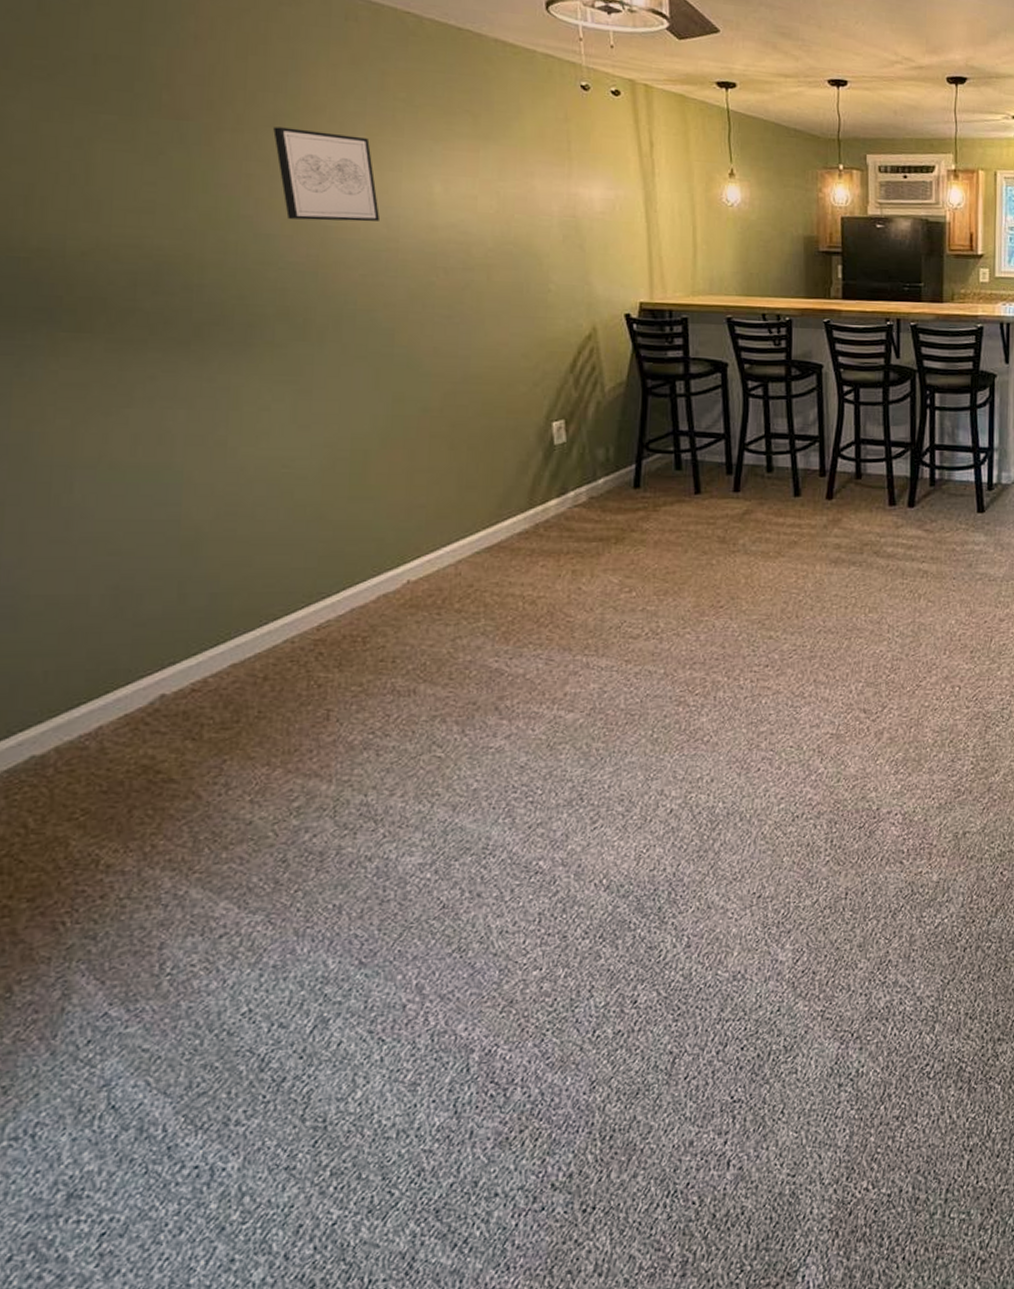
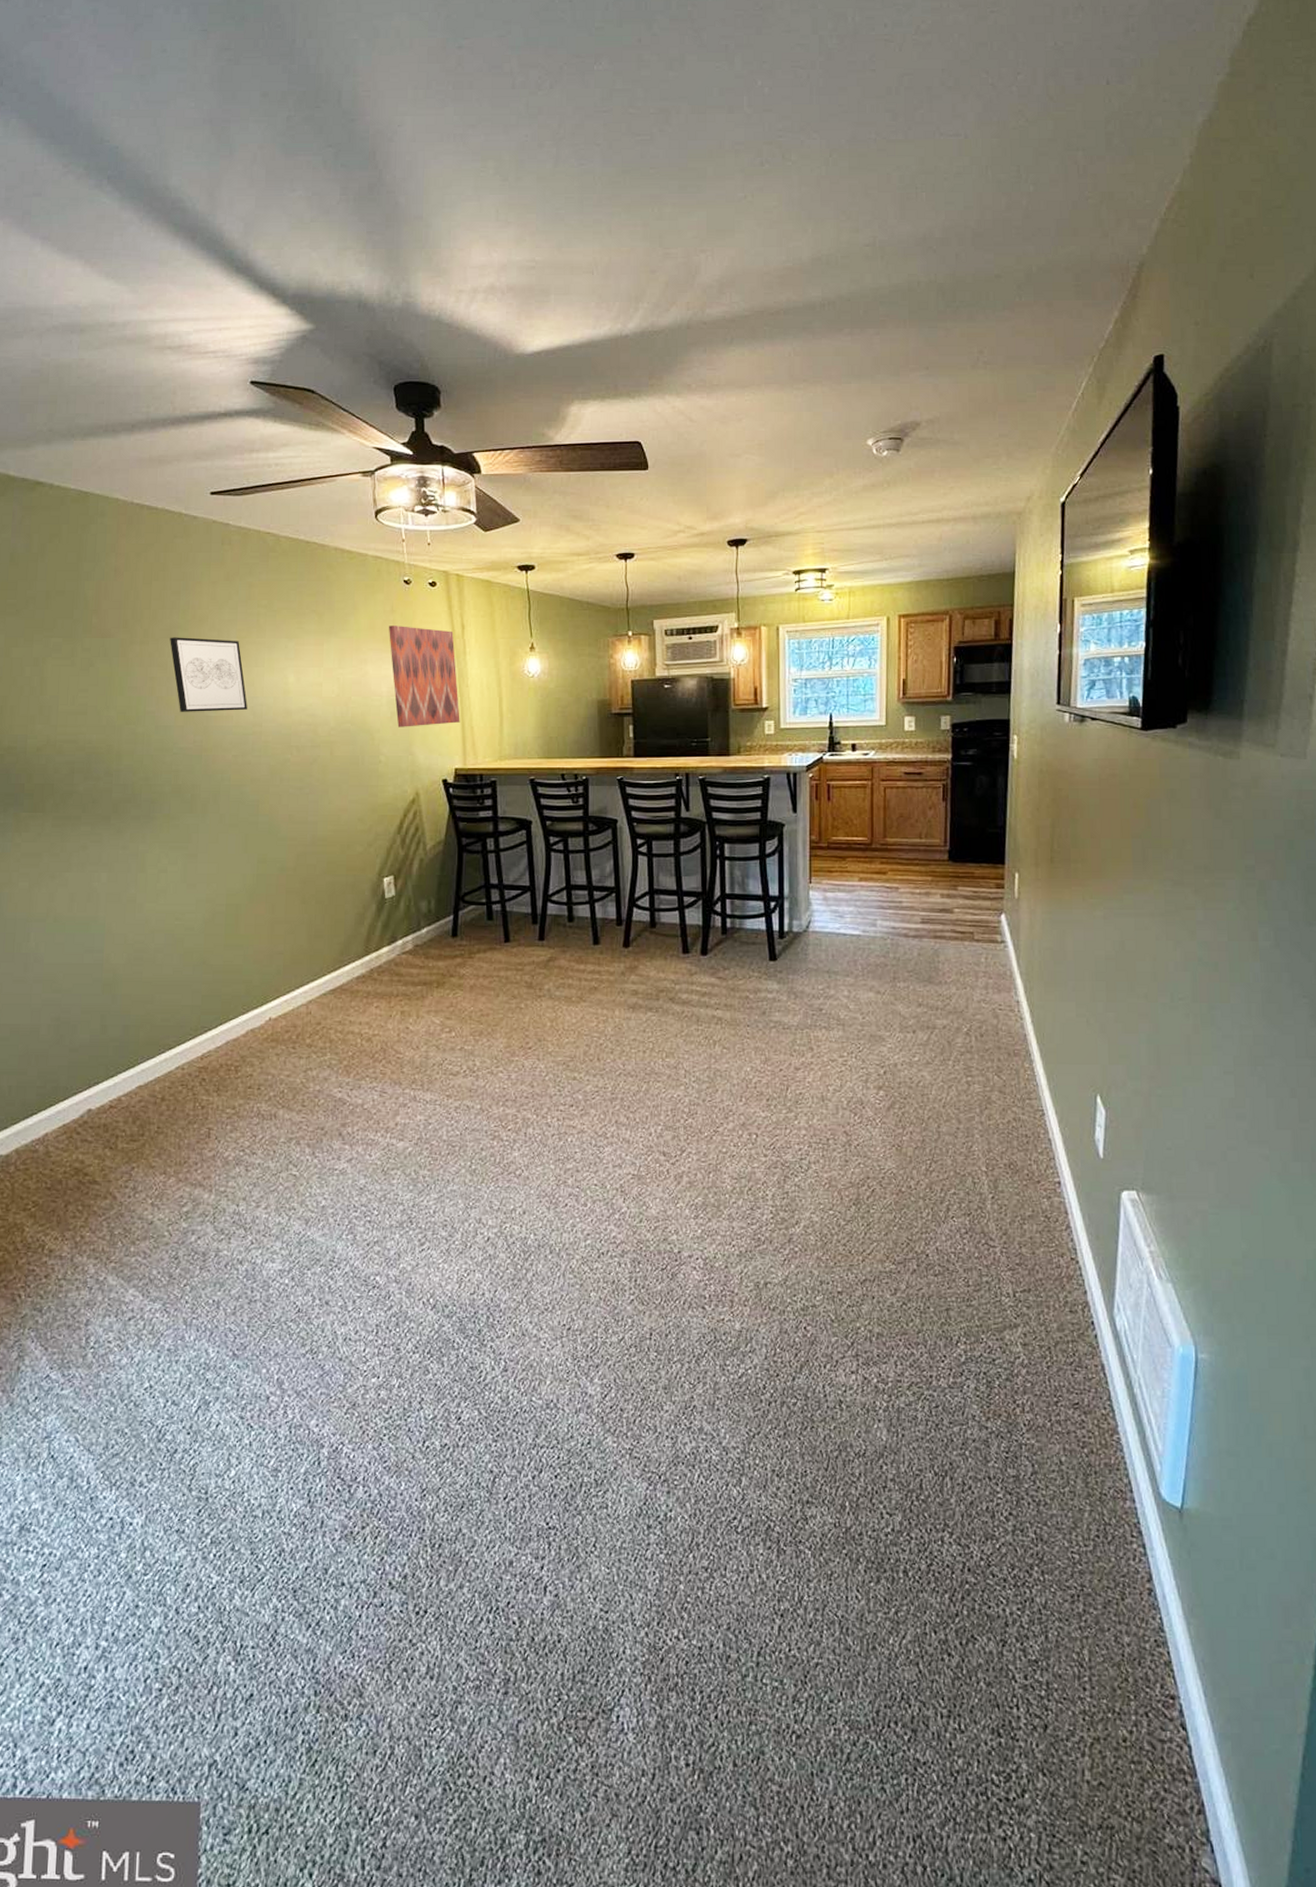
wall art: none [561,136,647,254] -> present [389,626,460,727]

